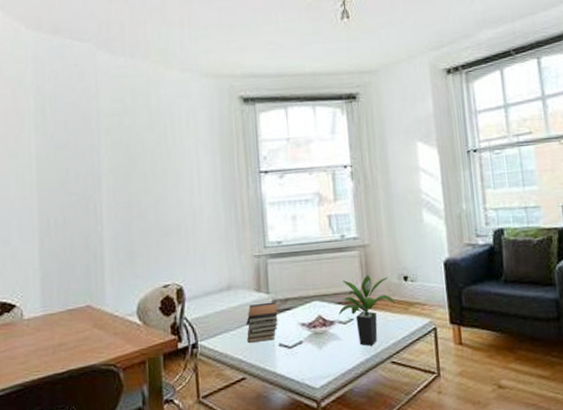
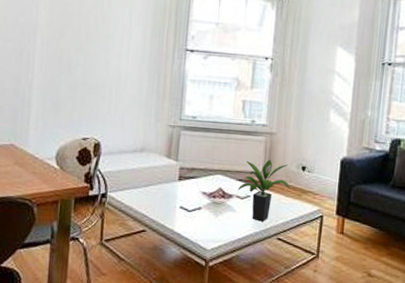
book stack: present [246,301,278,343] -> none [152,168,183,203]

